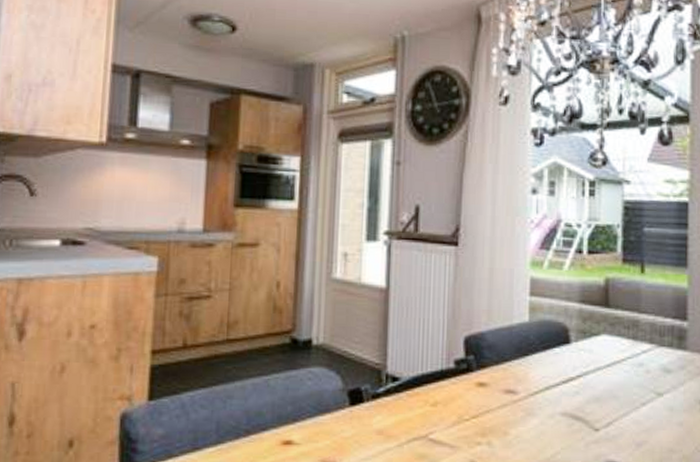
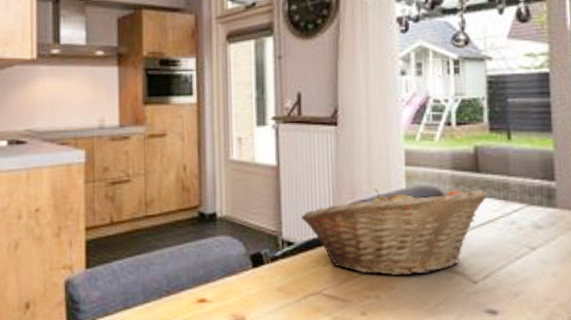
fruit basket: none [410,319,617,421] -> present [302,188,488,276]

